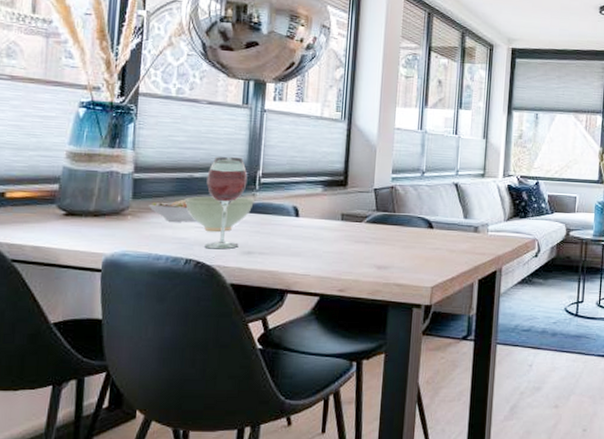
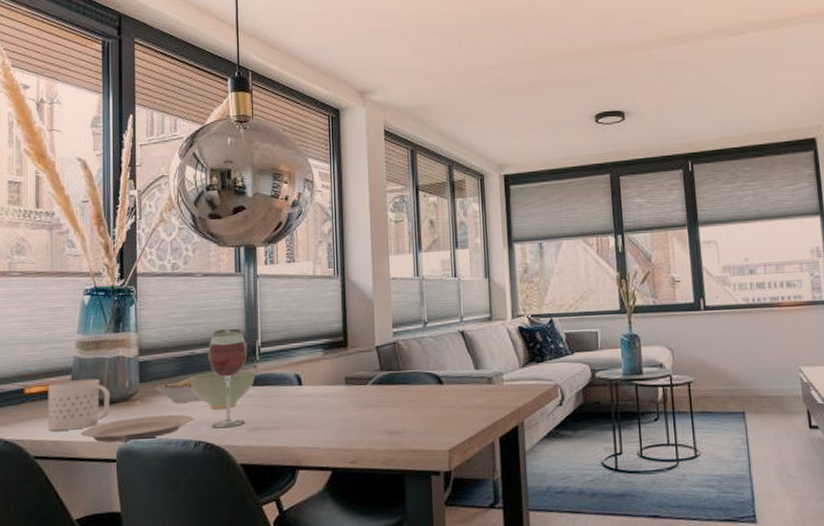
mug: none [29,189,101,238] -> present [48,378,111,431]
plate: none [65,231,186,253] -> present [81,414,193,442]

